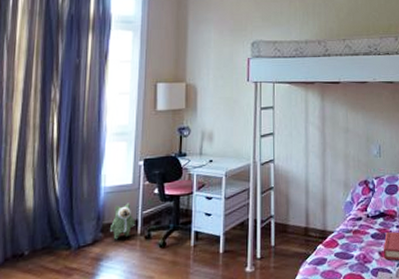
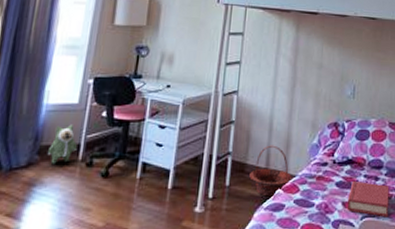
basket: none [292,205,331,253] -> present [249,145,293,197]

